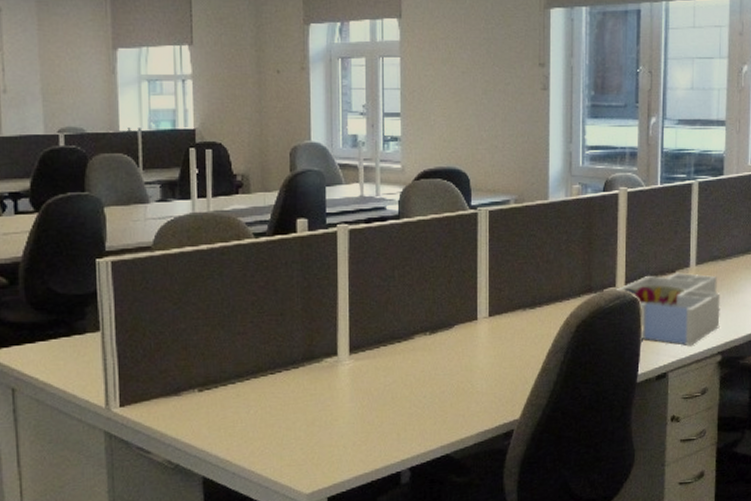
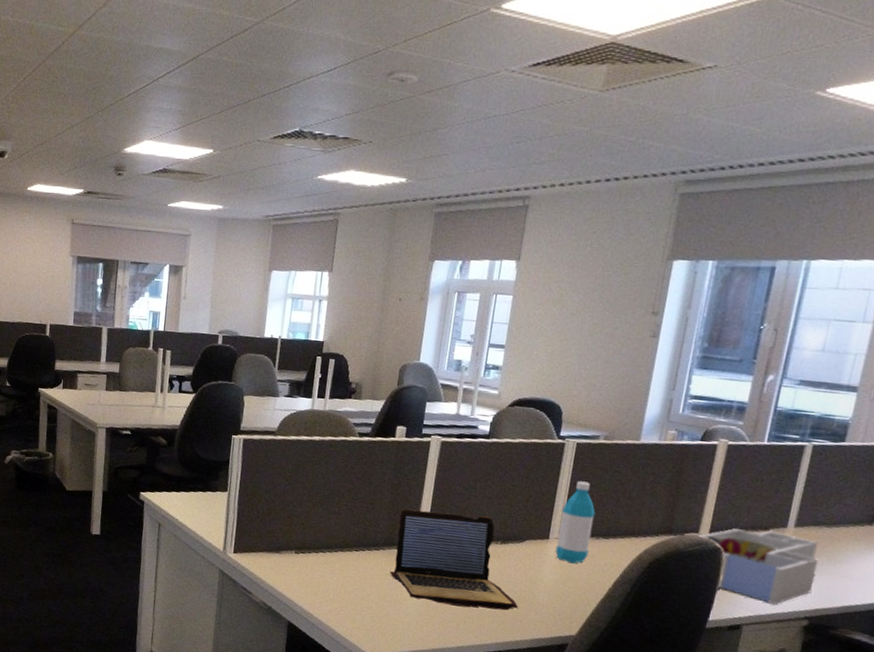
laptop: none [314,306,459,416] -> present [389,508,519,610]
water bottle: none [486,251,518,342] -> present [555,481,596,564]

